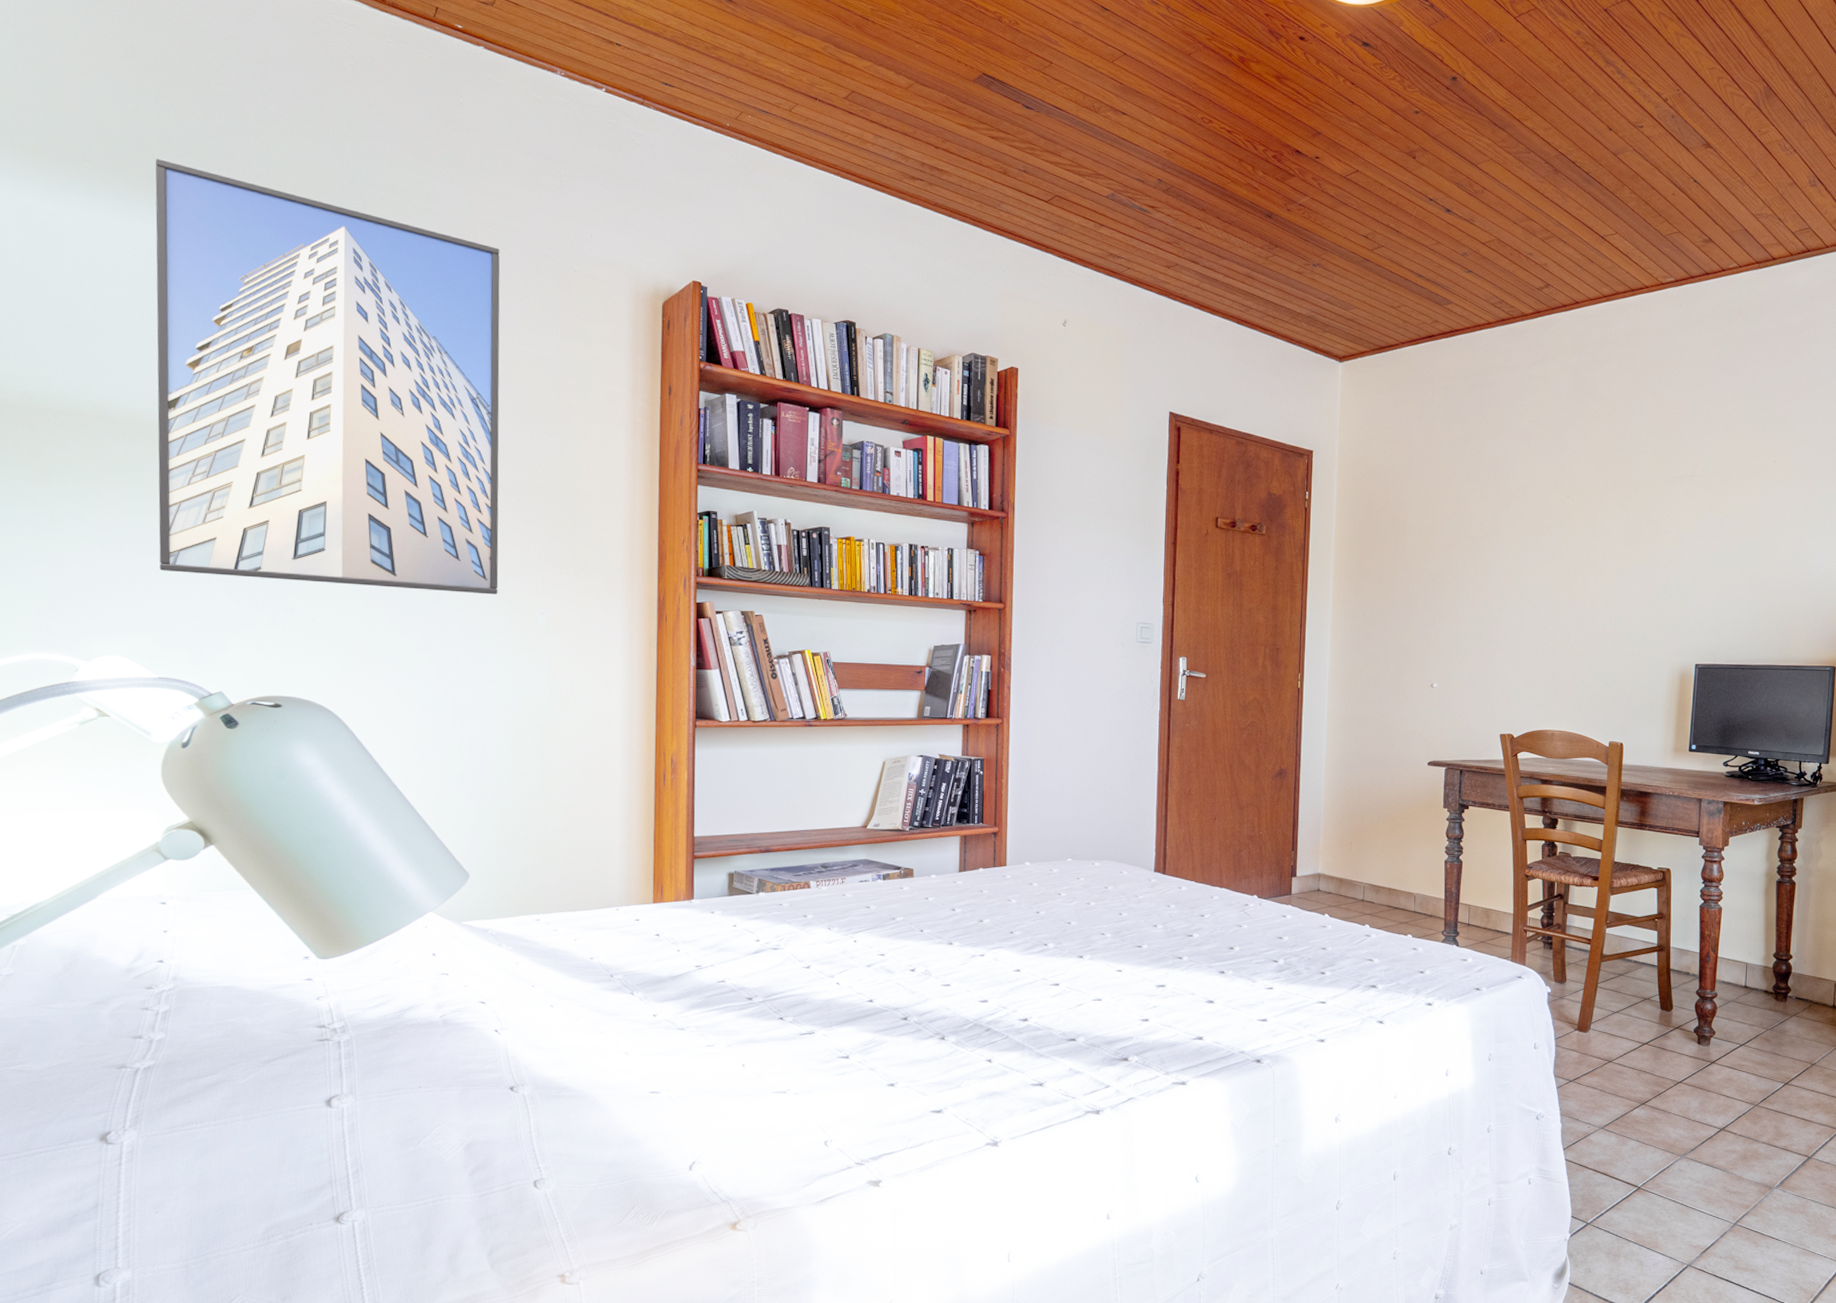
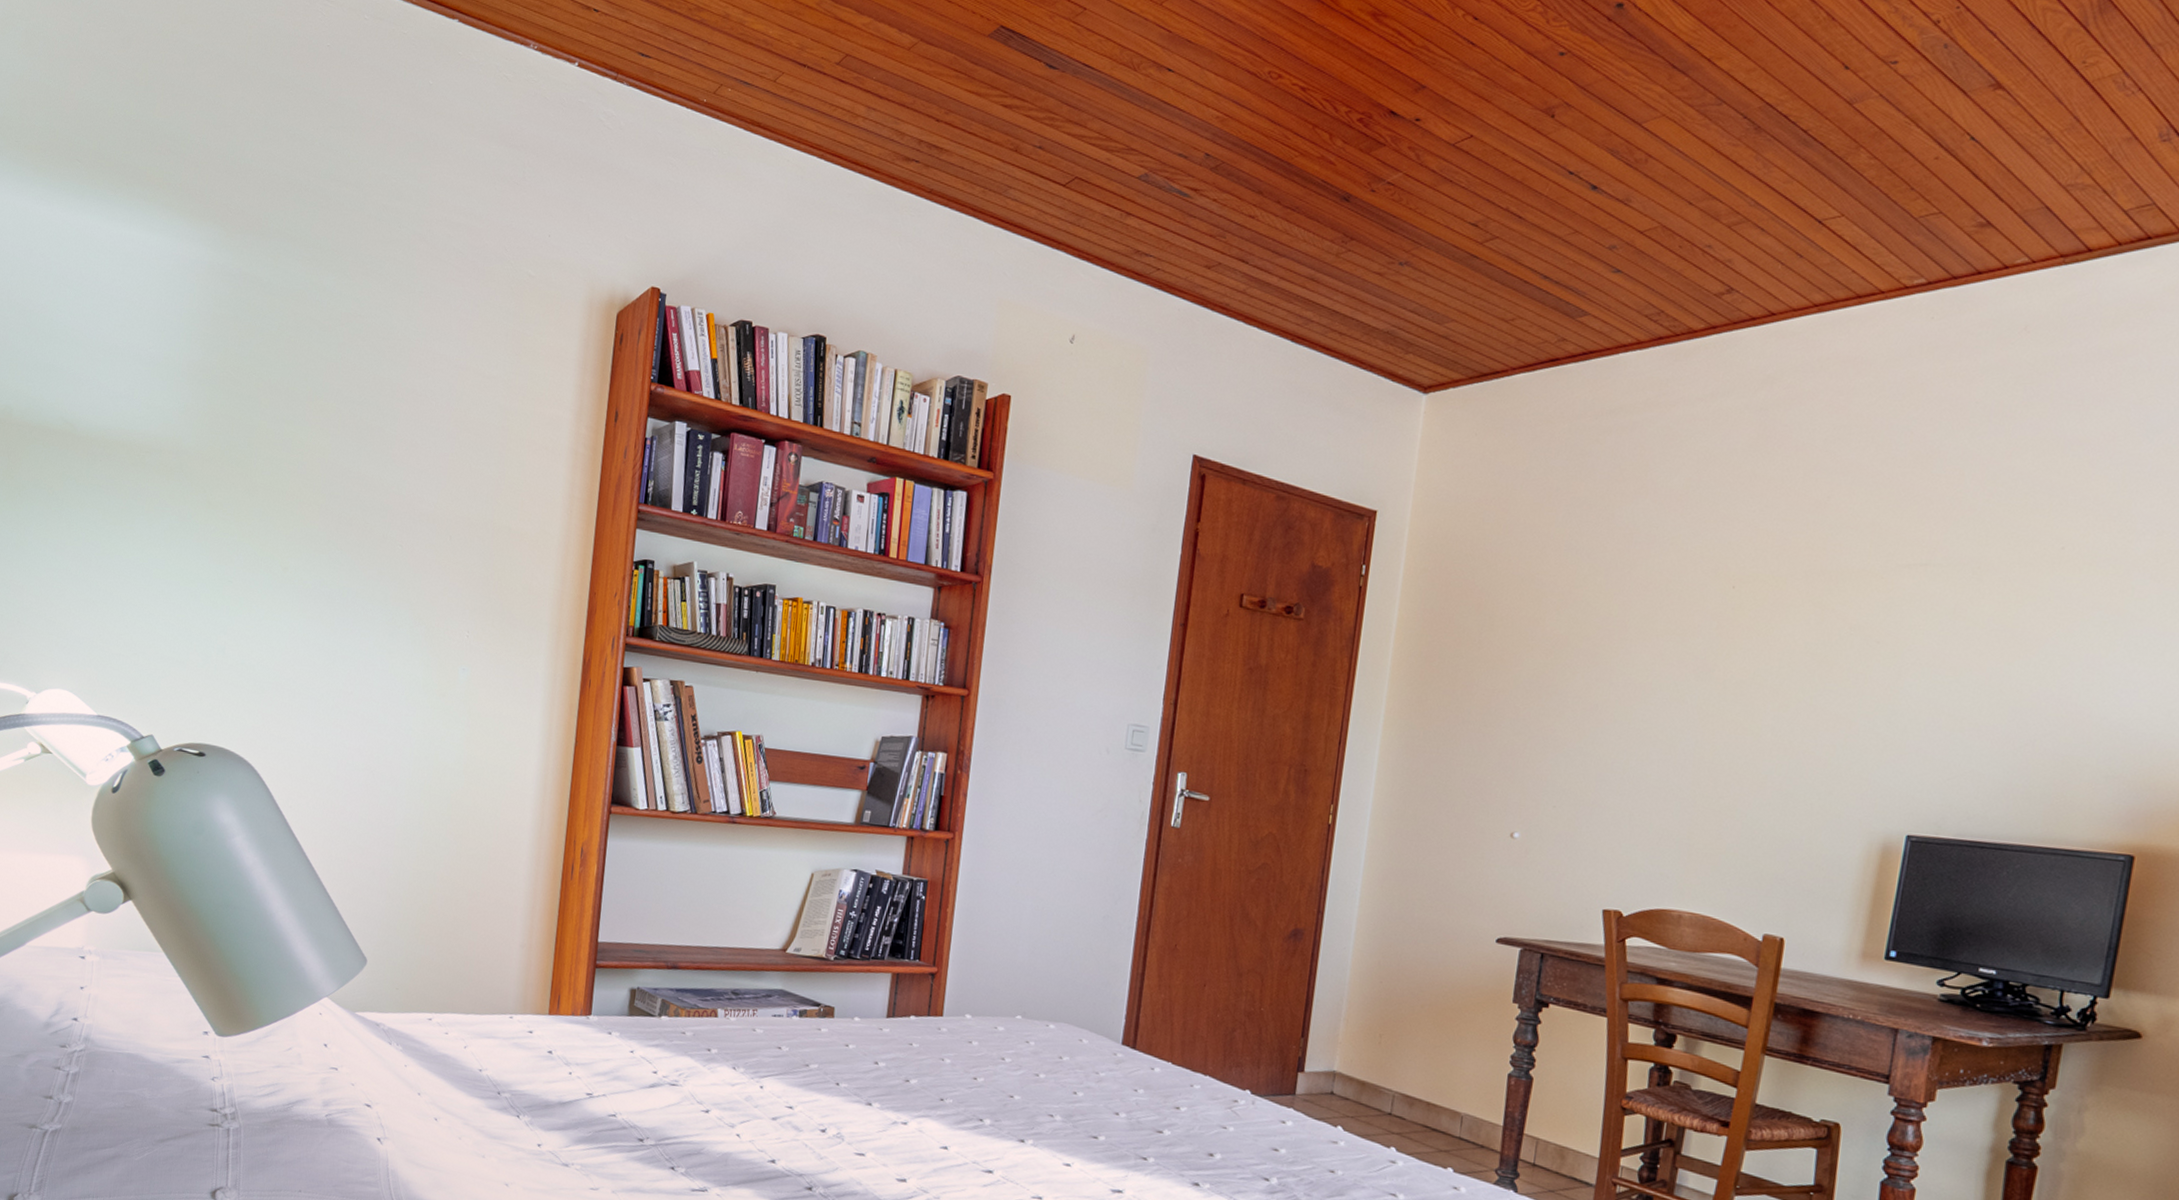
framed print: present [155,159,500,595] -> none [108,157,456,646]

